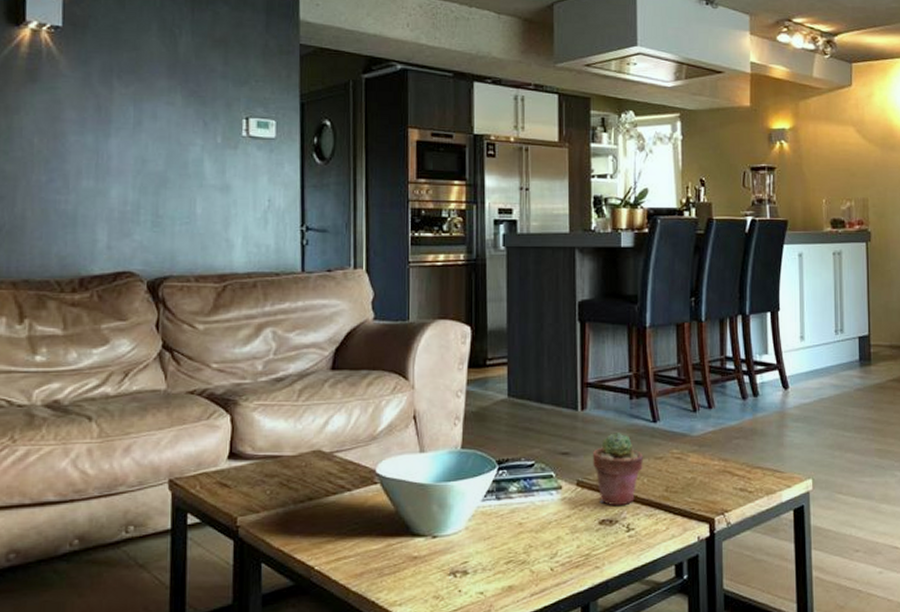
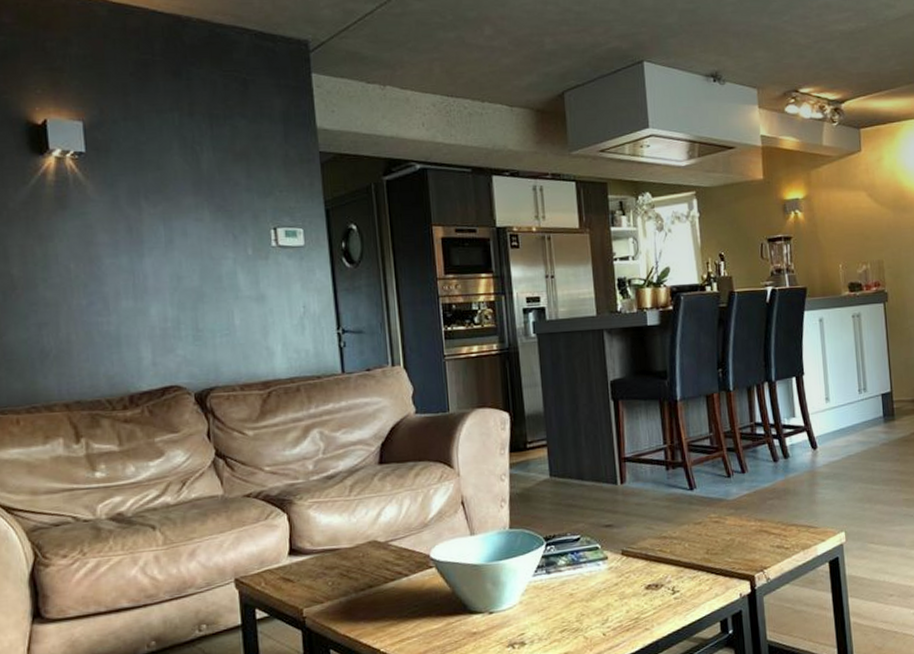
potted succulent: present [592,433,644,506] -> none [634,502,684,572]

